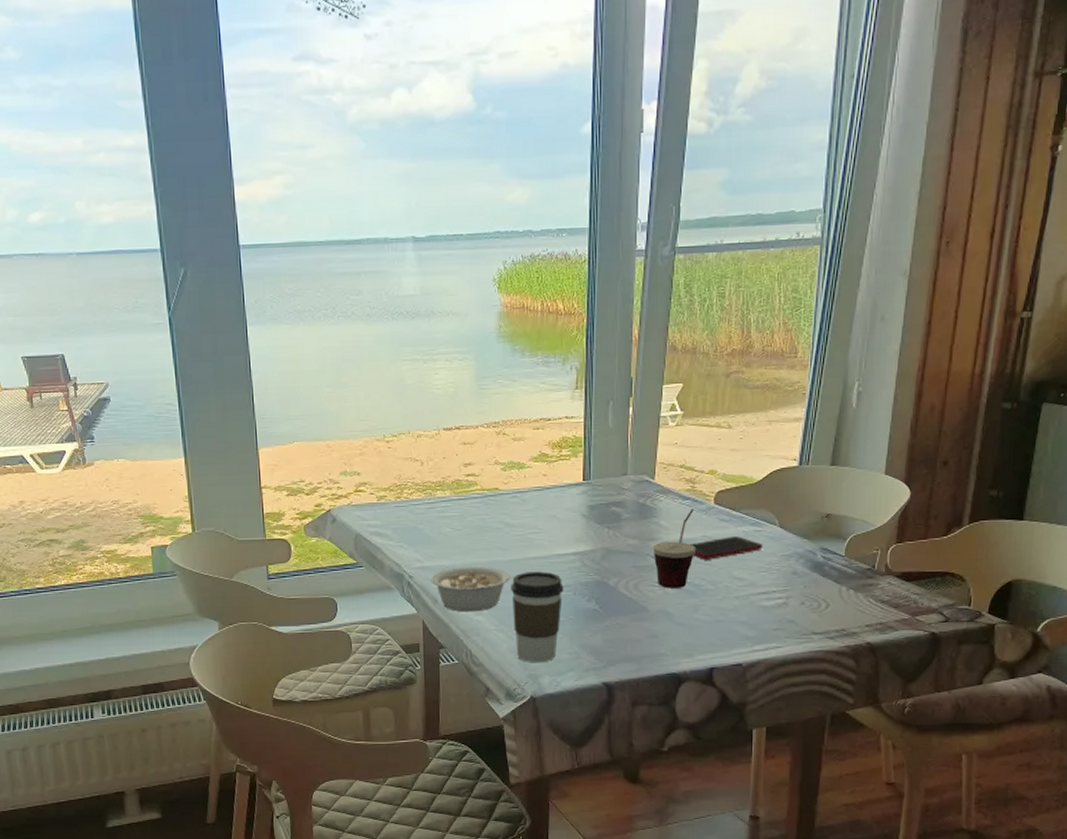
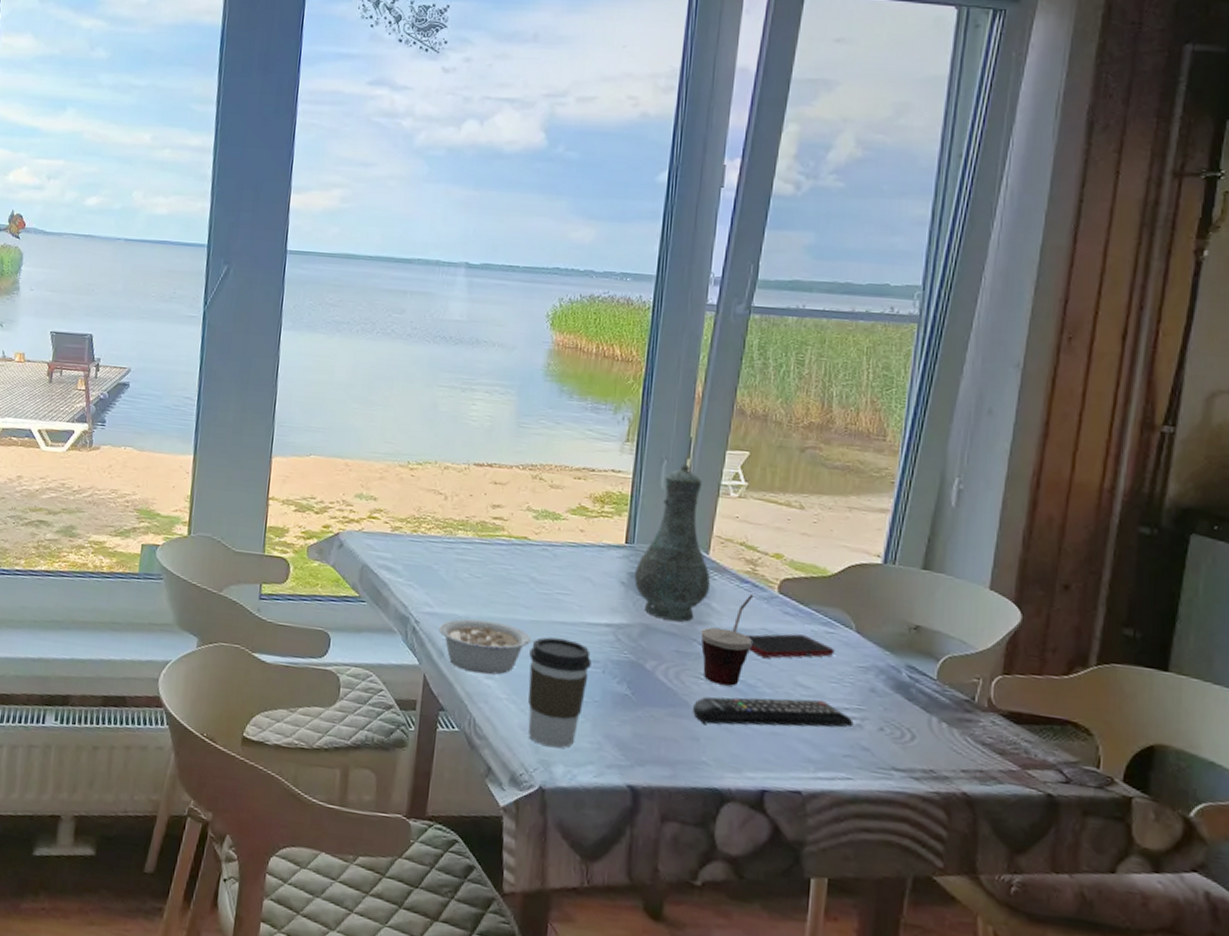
vase: none [594,402,657,541] -> present [634,463,710,622]
remote control: none [651,587,780,623] -> present [693,697,854,728]

